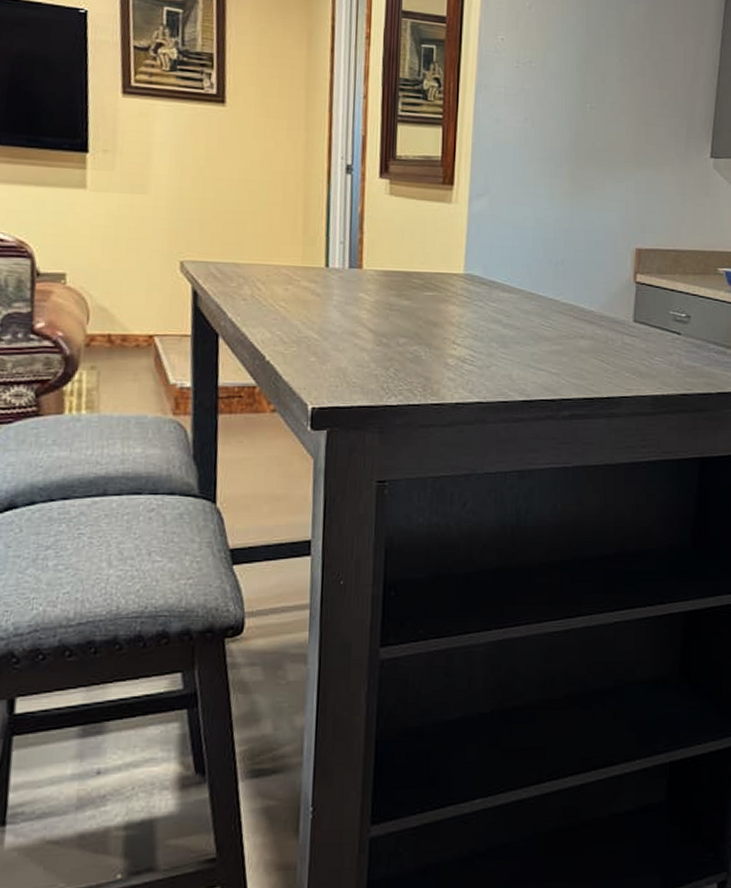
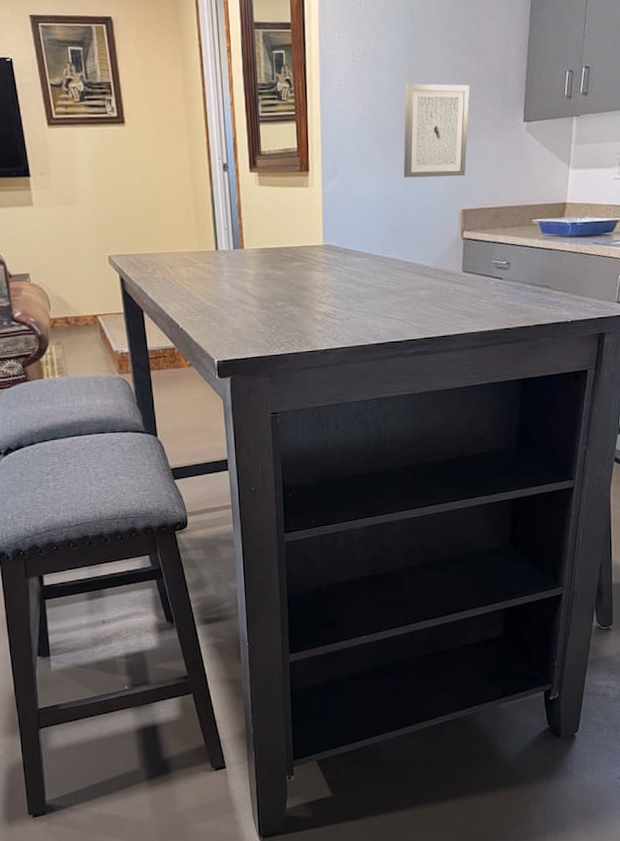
wall art: none [568,100,651,211] -> present [403,83,470,178]

